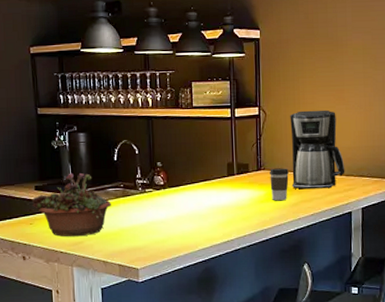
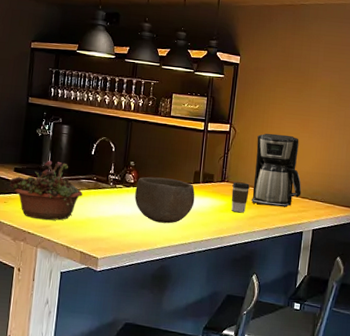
bowl: none [167,174,232,223] -> present [134,176,195,224]

